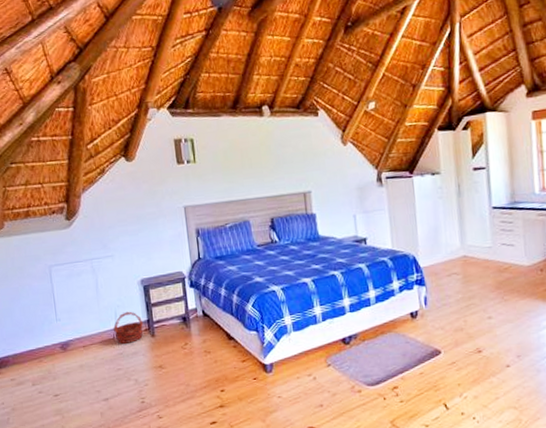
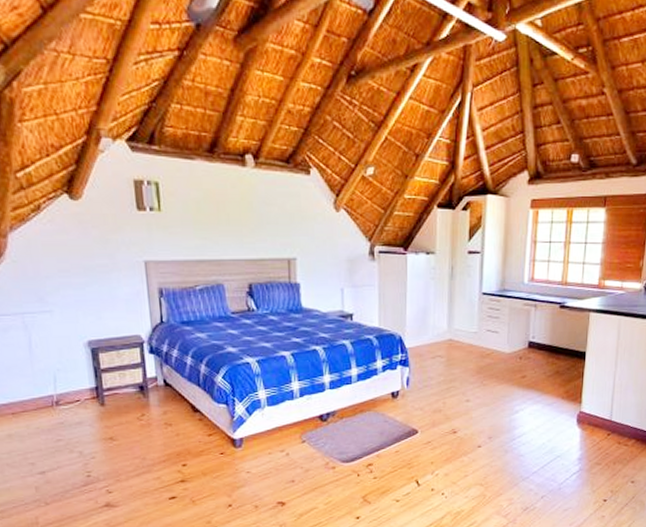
basket: present [113,311,144,344] -> none [51,376,91,412]

